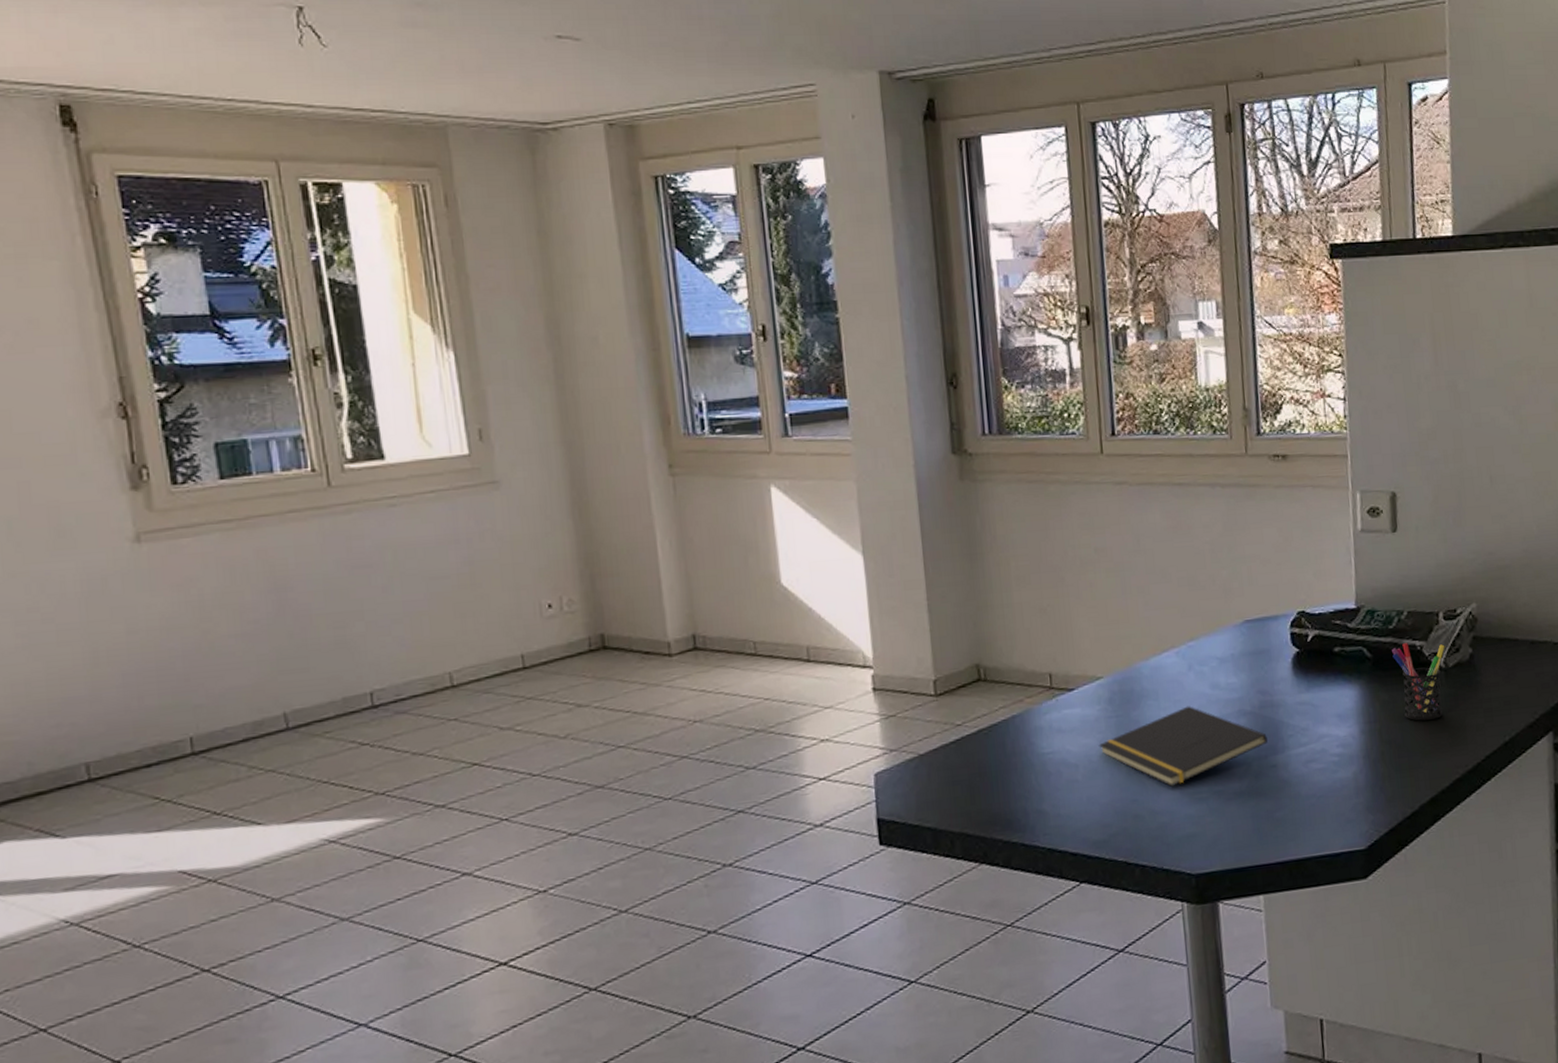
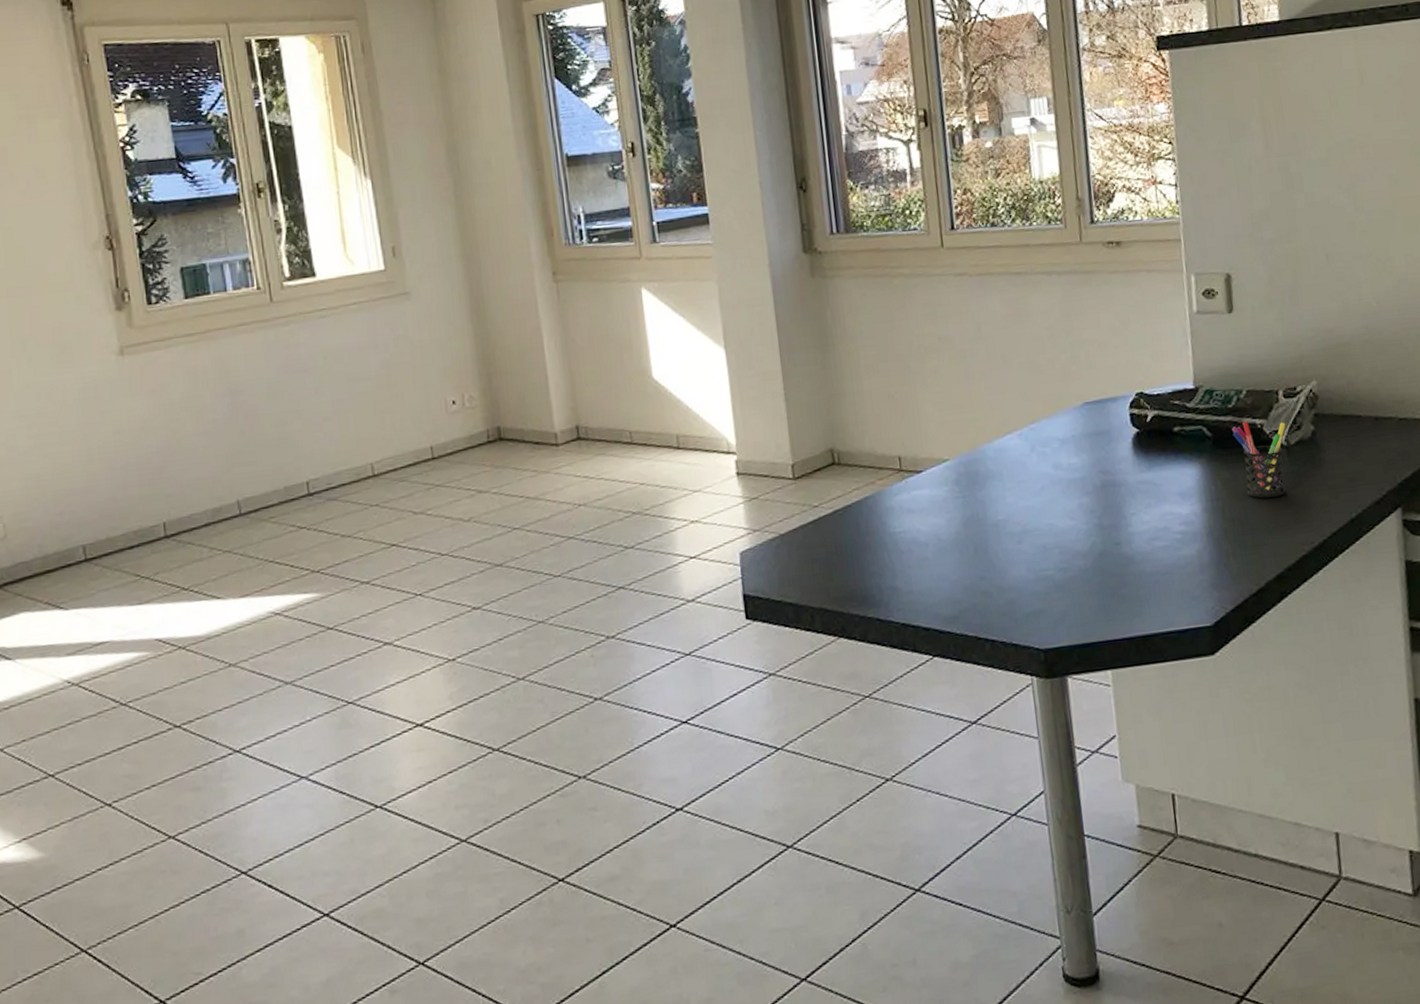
notepad: present [1098,706,1268,787] -> none [947,486,1111,564]

